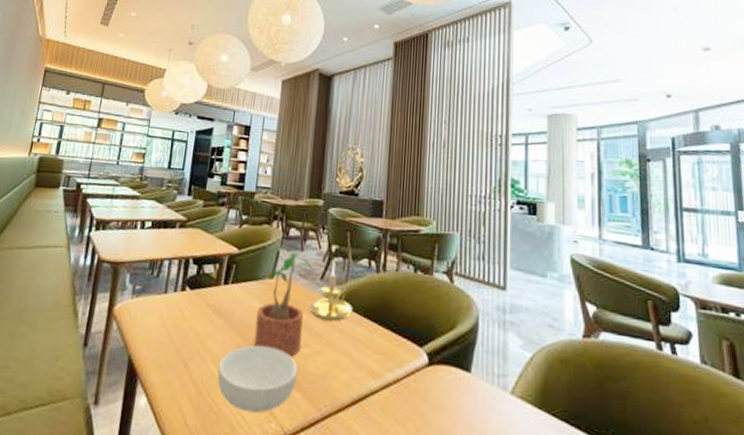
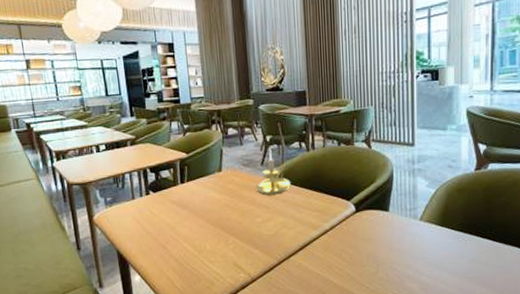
cereal bowl: present [217,345,298,414] -> none [191,222,255,270]
potted plant: present [253,252,318,357] -> none [213,147,257,227]

